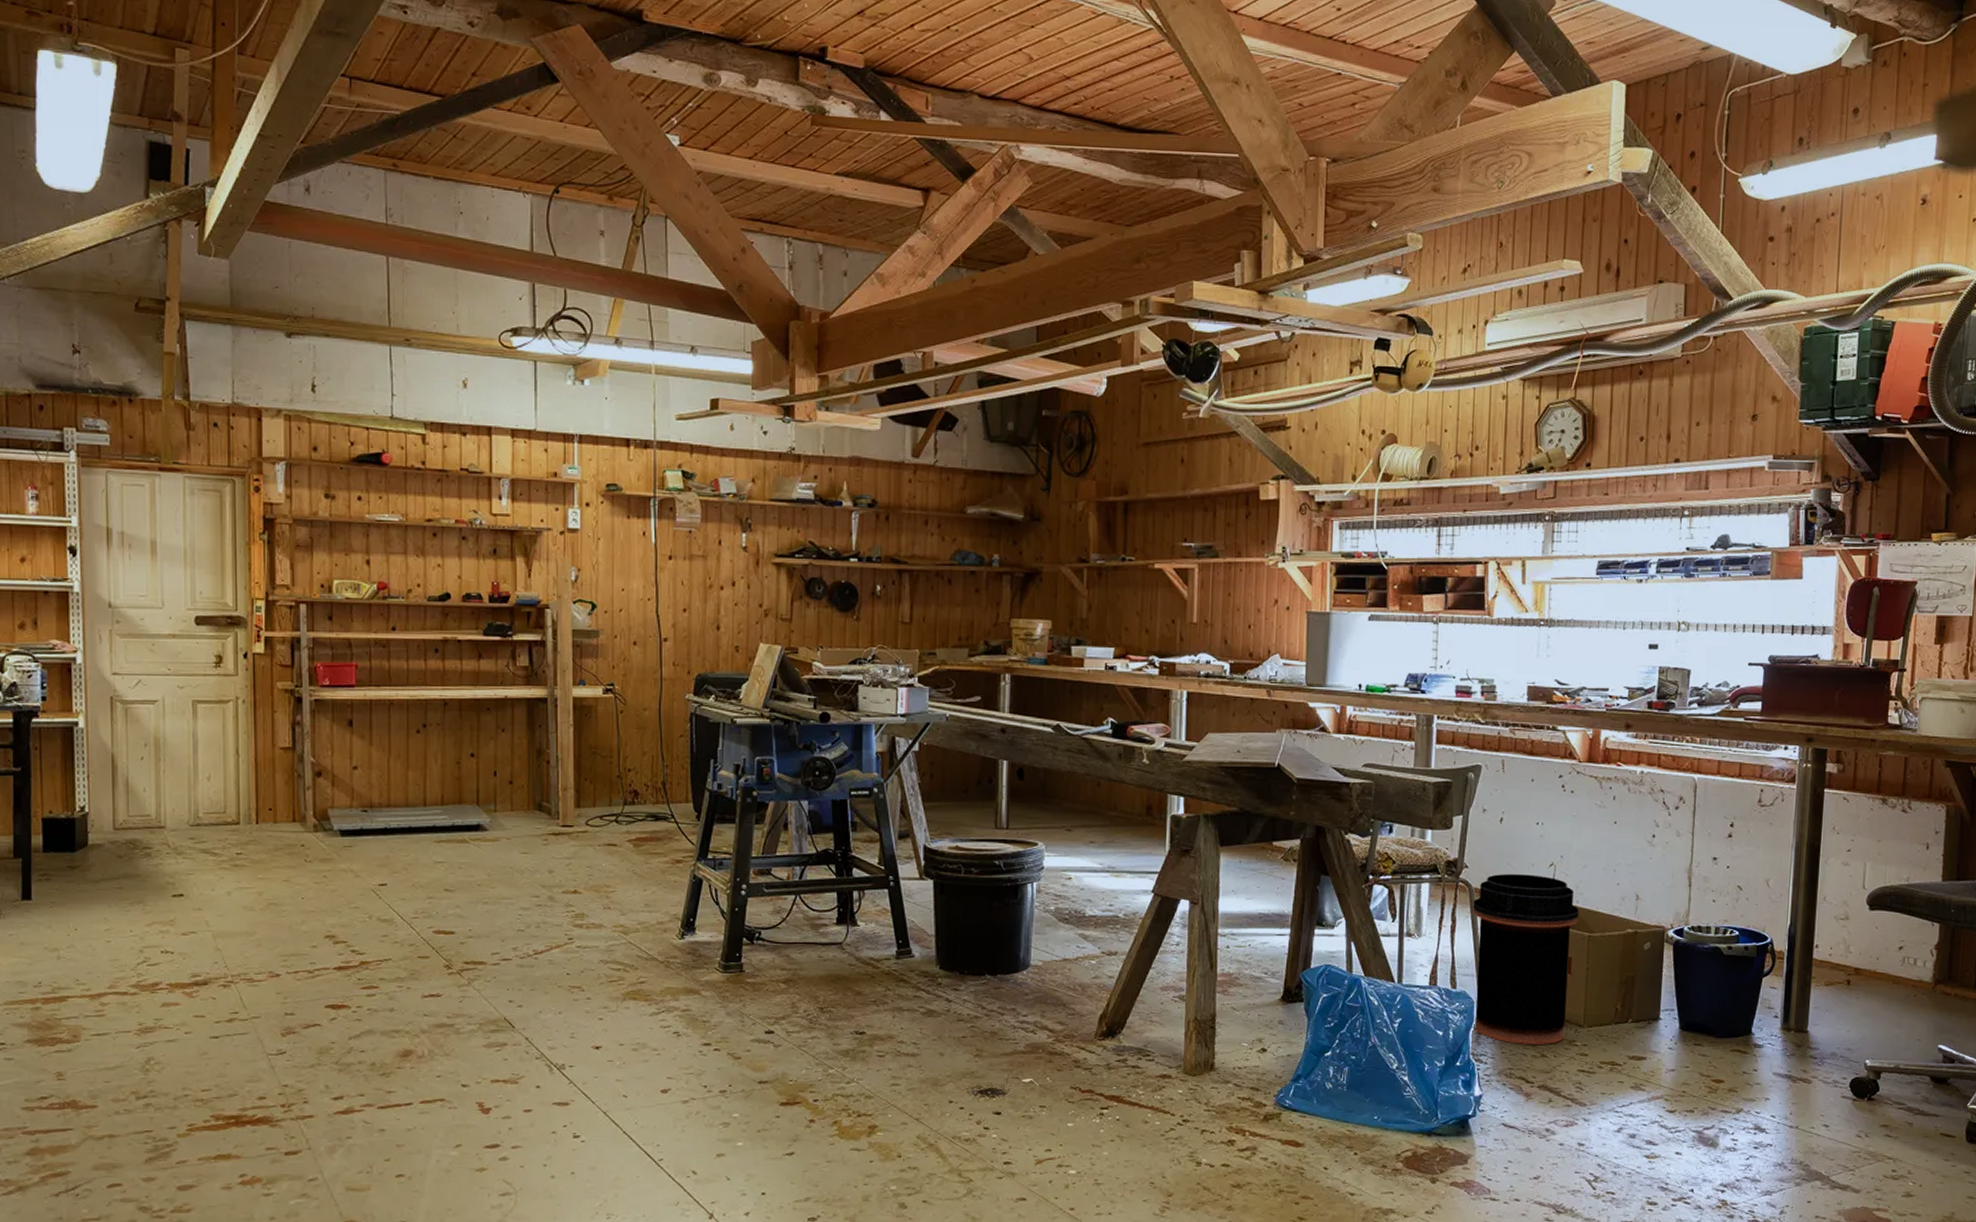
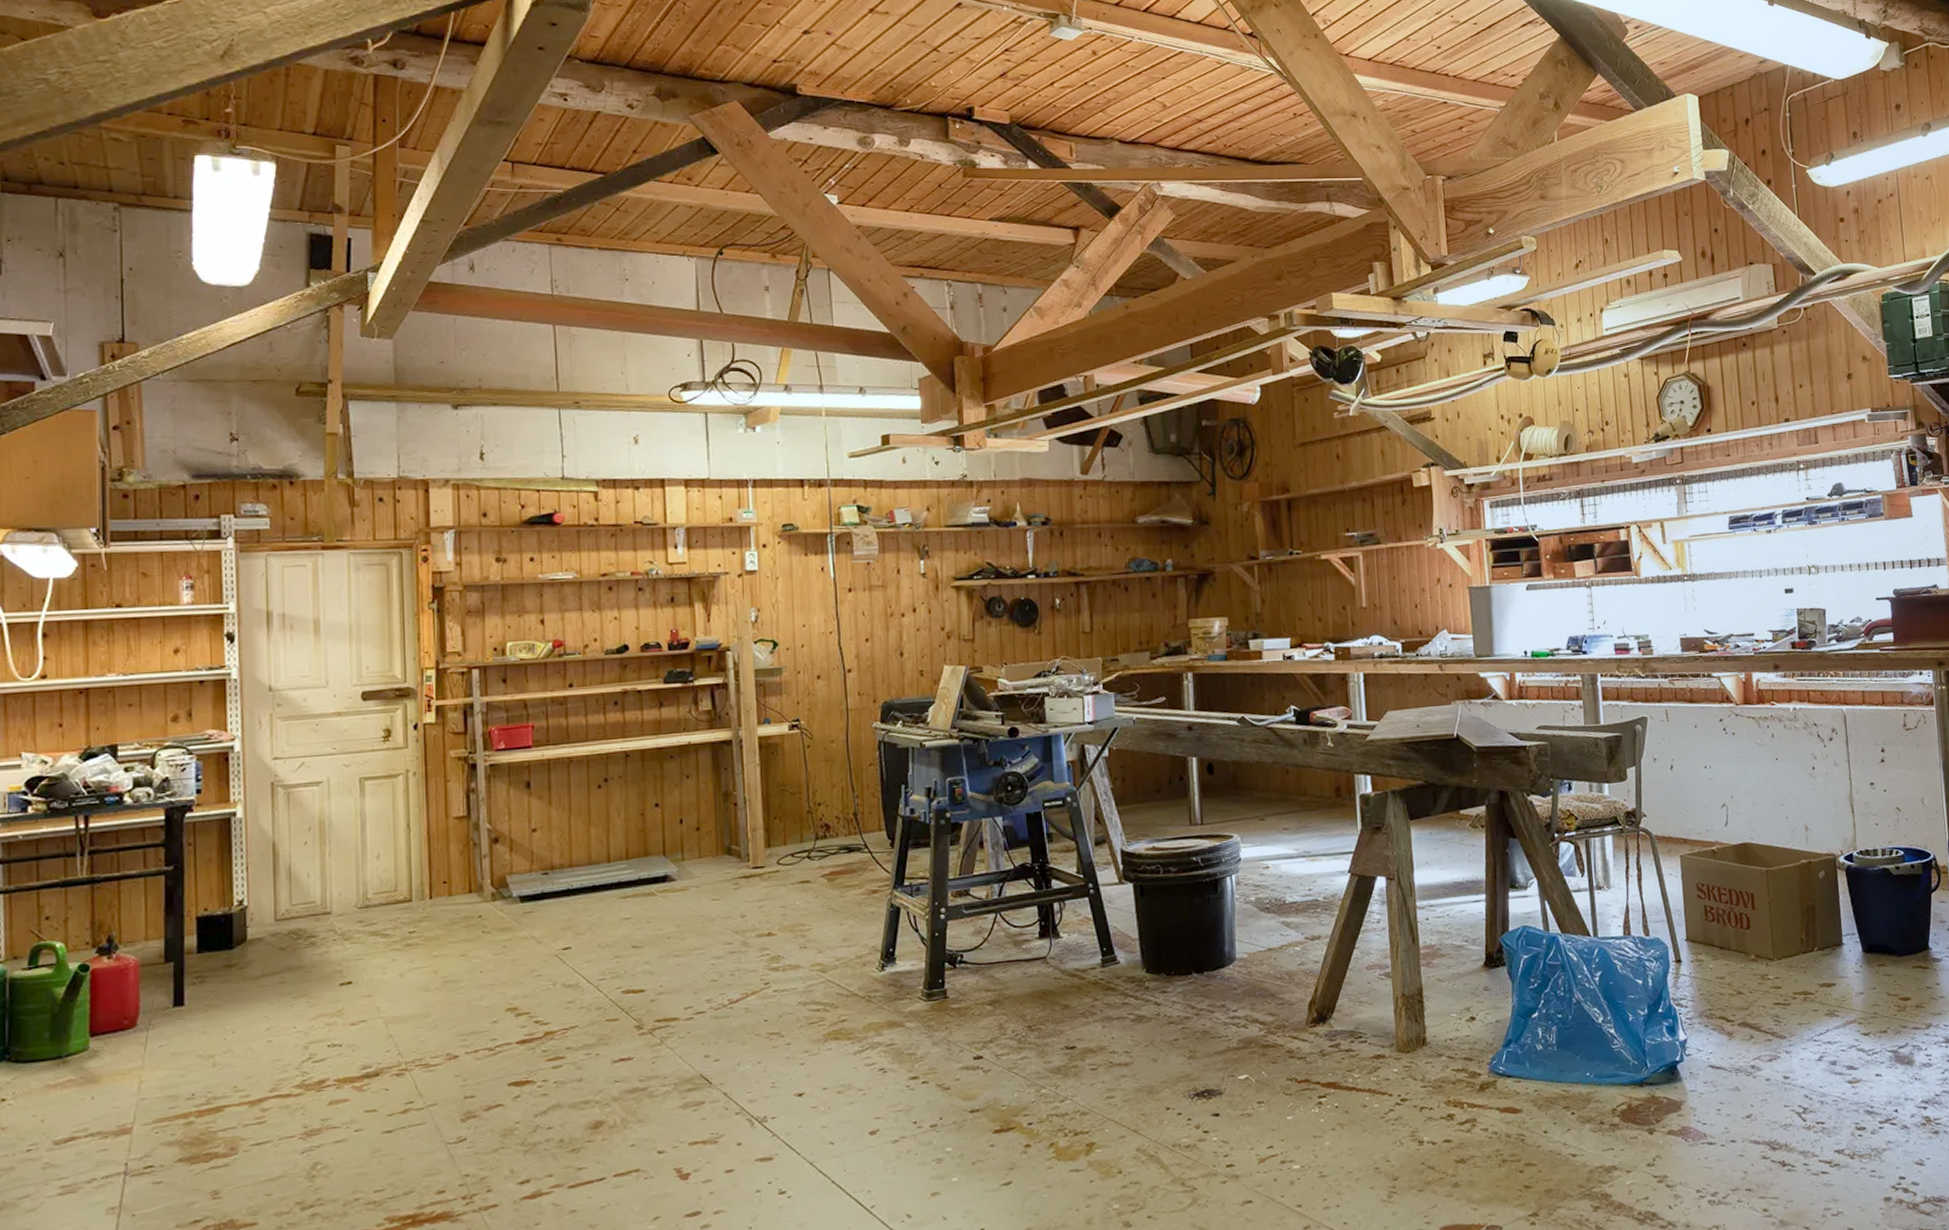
trash can: present [1472,874,1579,1044] -> none [1655,816,1757,984]

